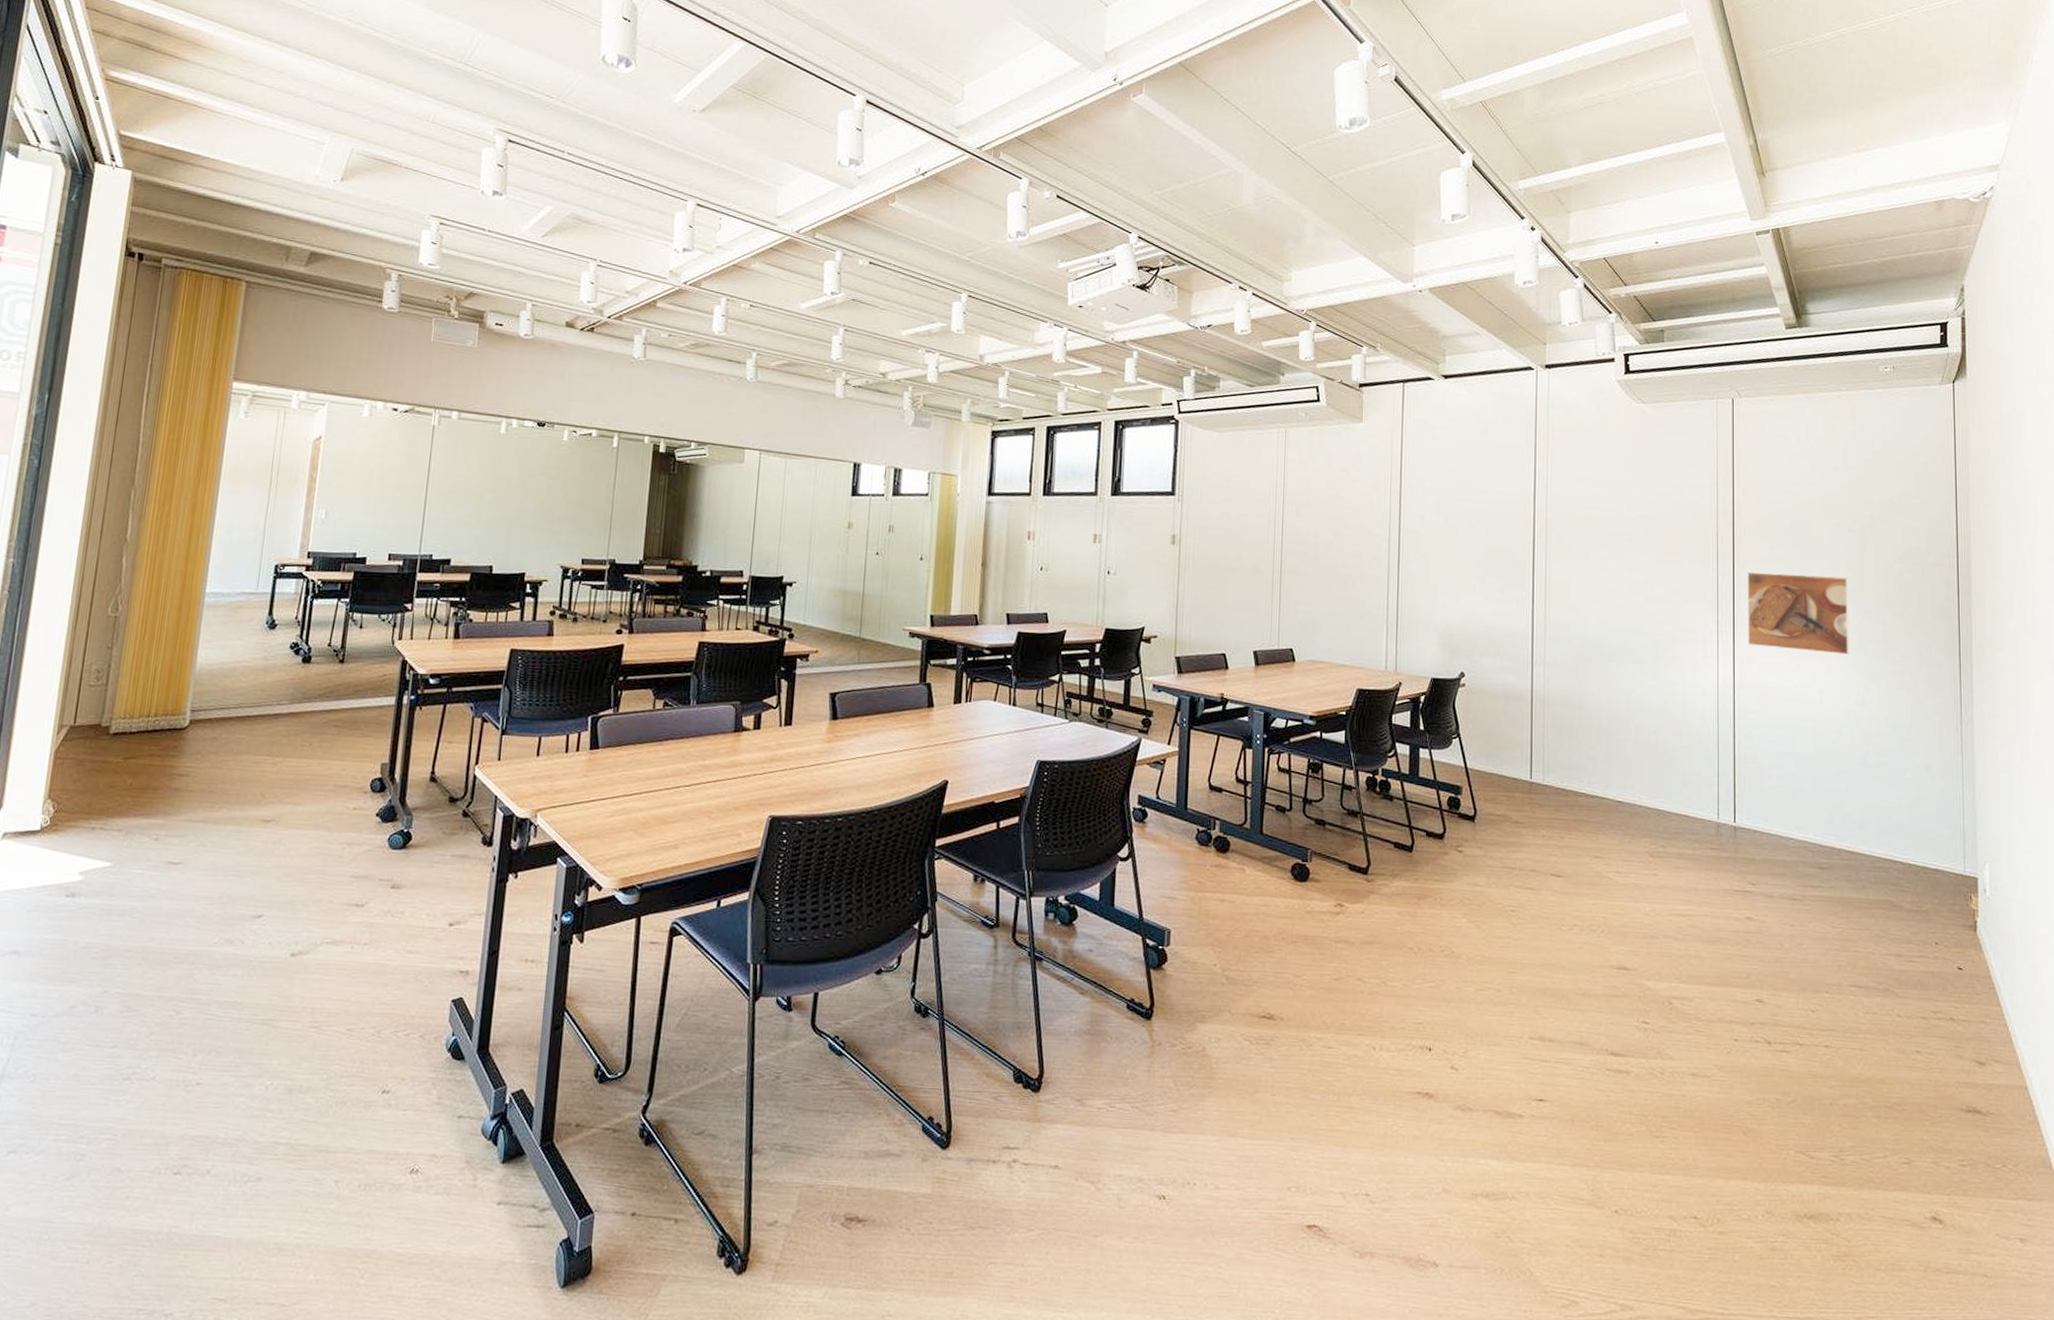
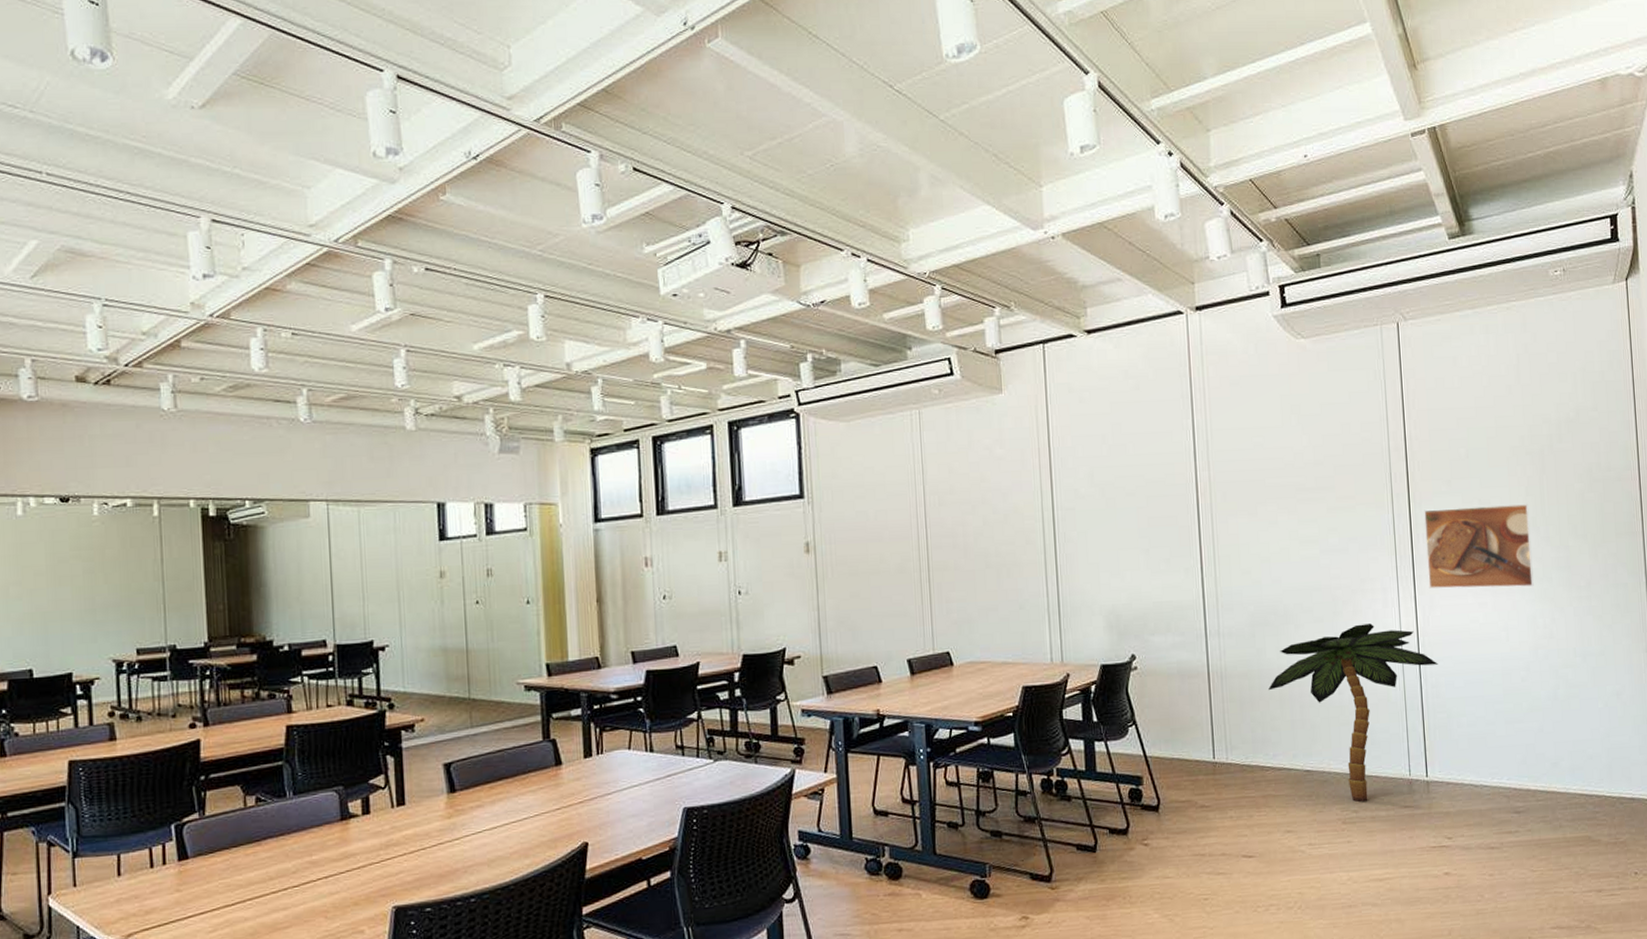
palm tree: none [1588,670,1753,838] -> present [1268,623,1439,802]

